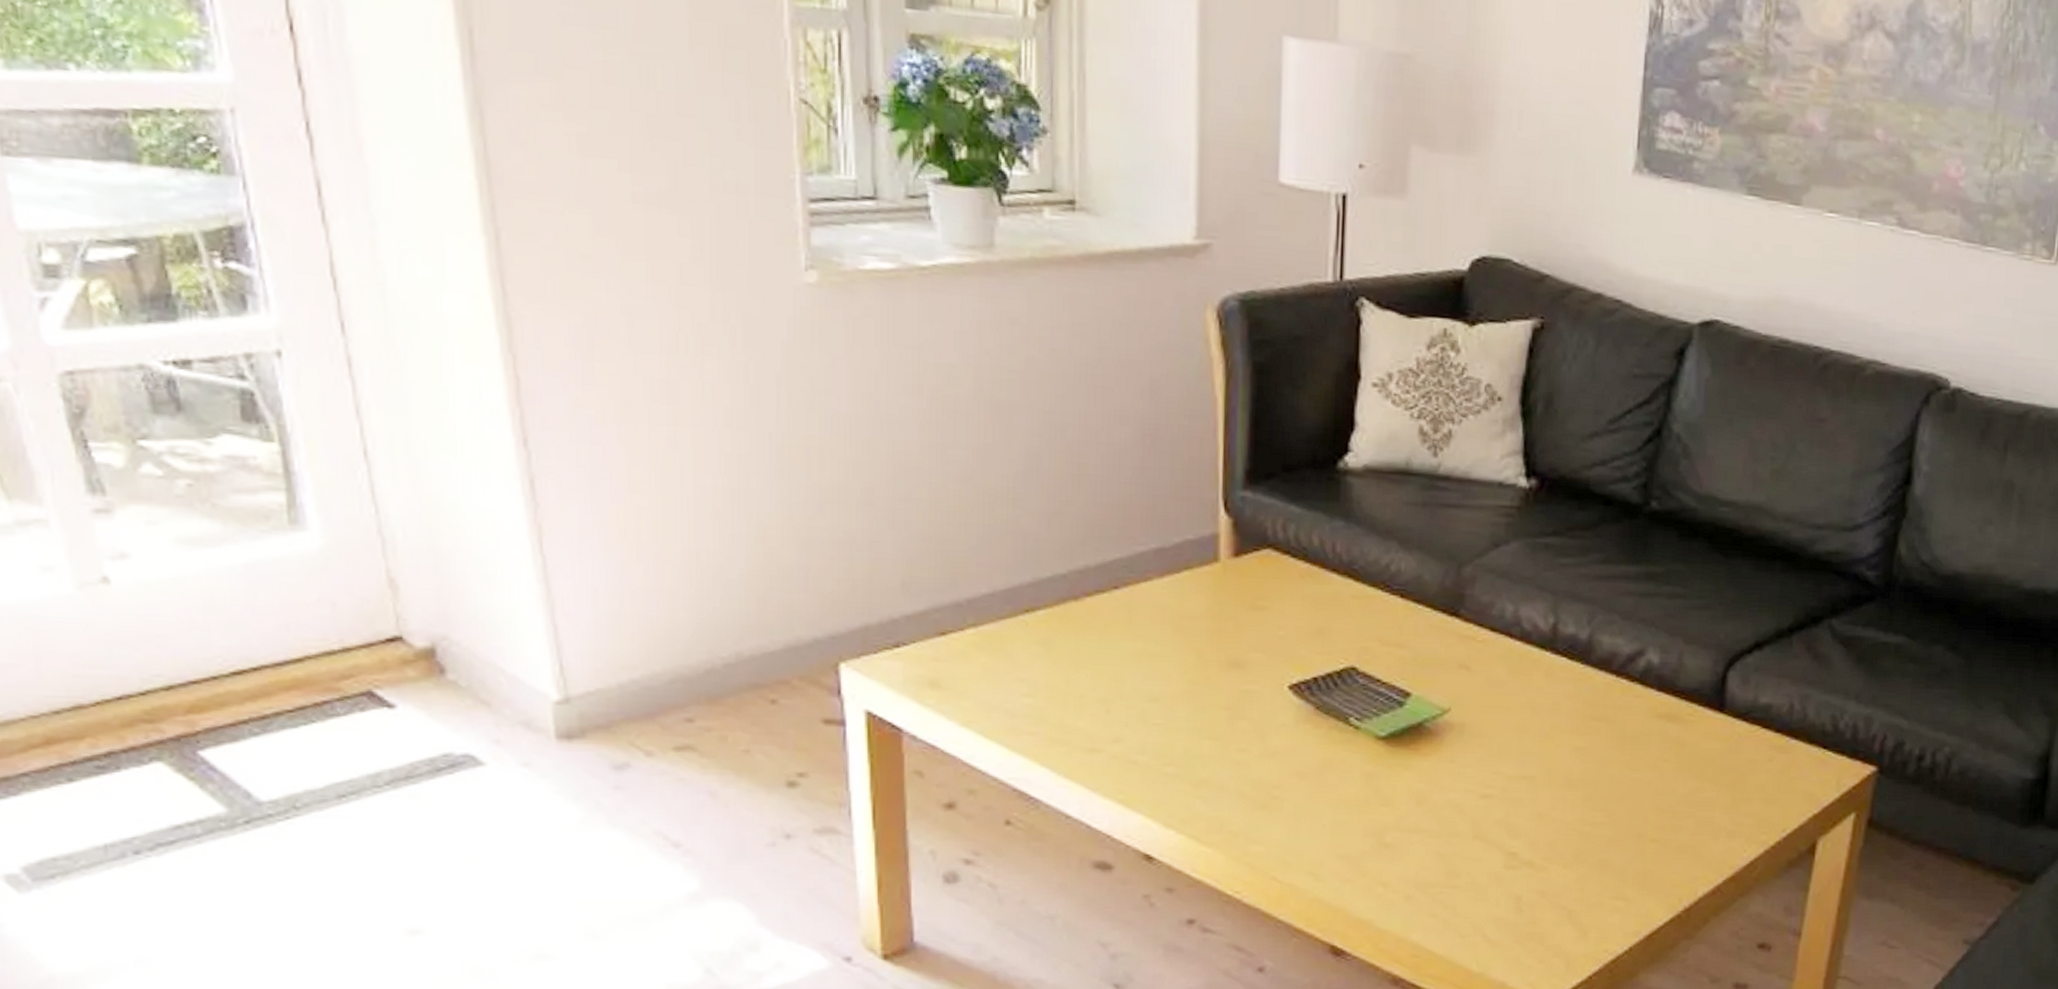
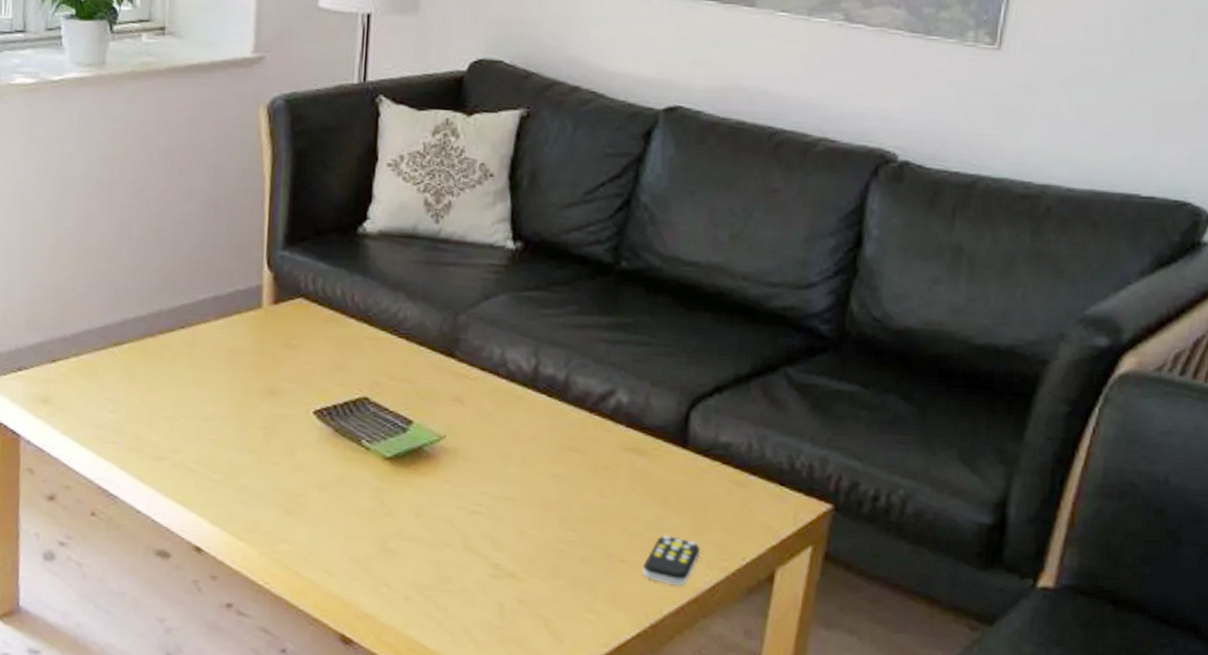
remote control: none [1675,809,1739,864] -> present [642,535,701,586]

